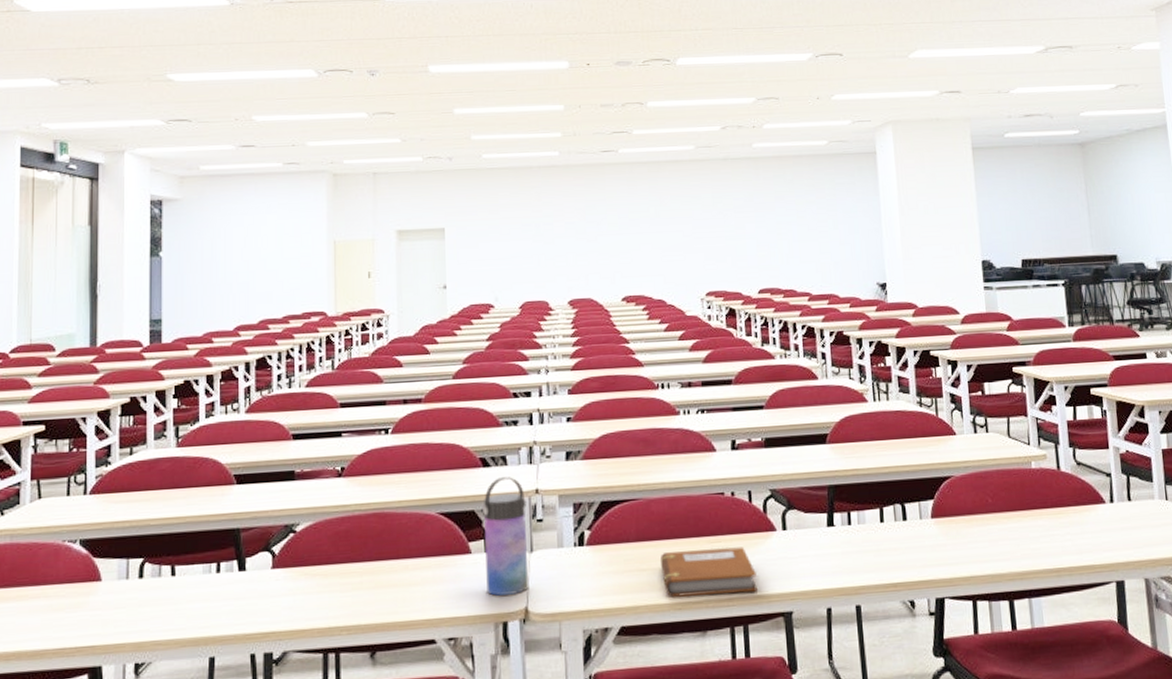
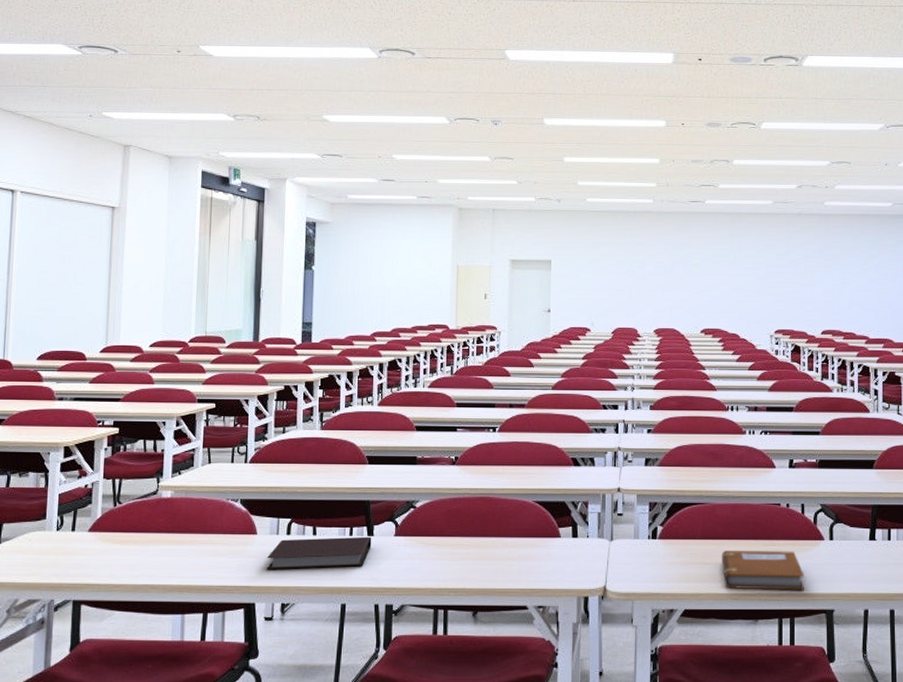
notebook: none [115,571,244,624] -> present [267,536,372,570]
water bottle: present [483,477,528,596] -> none [572,476,609,574]

